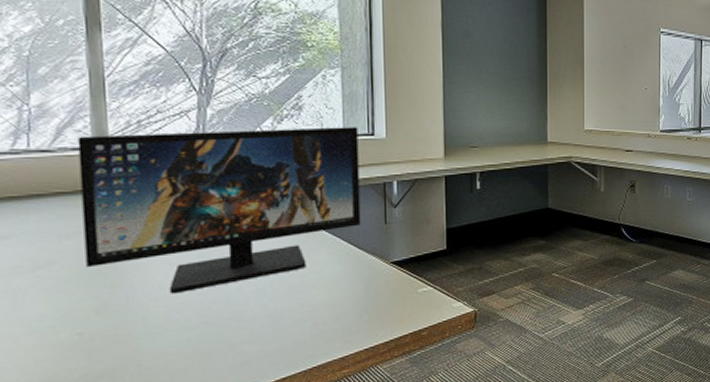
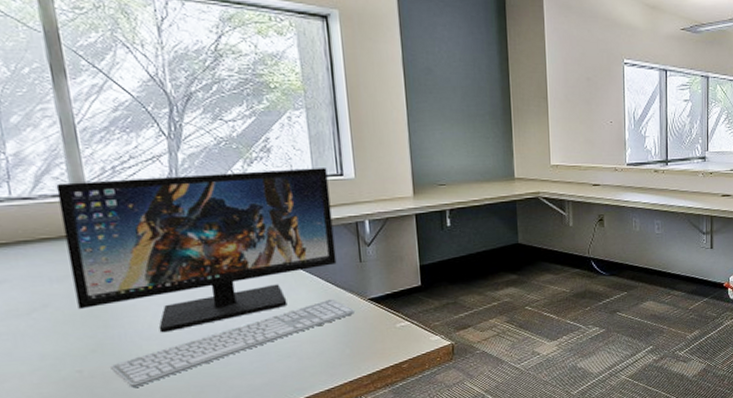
keyboard: none [113,261,377,352] -> present [110,298,356,388]

